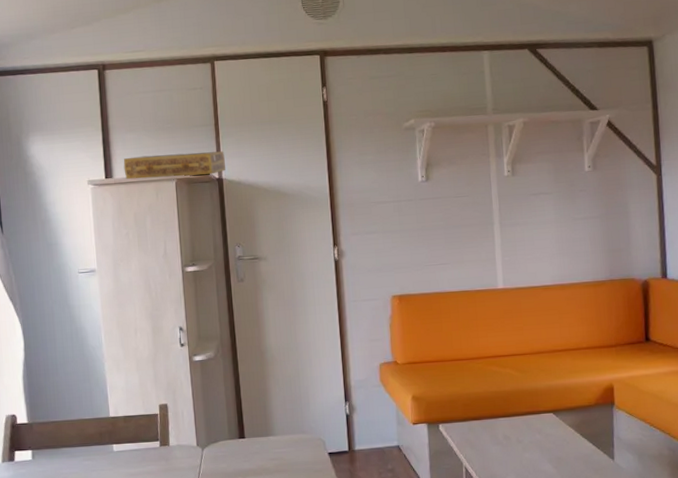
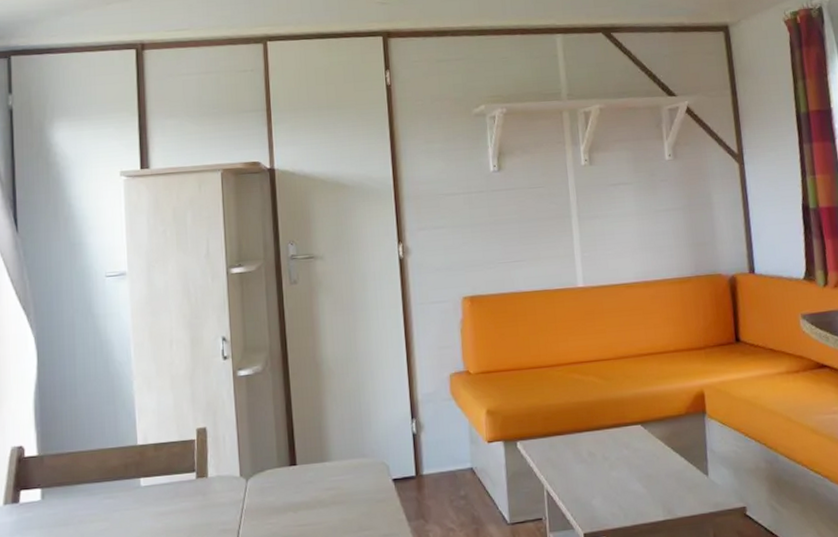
decorative box: present [123,151,225,180] -> none [162,139,278,171]

